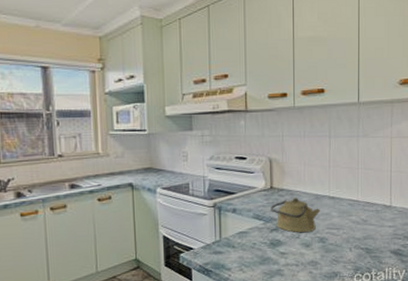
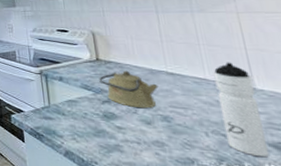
water bottle: none [364,184,390,263] -> present [213,62,269,158]

